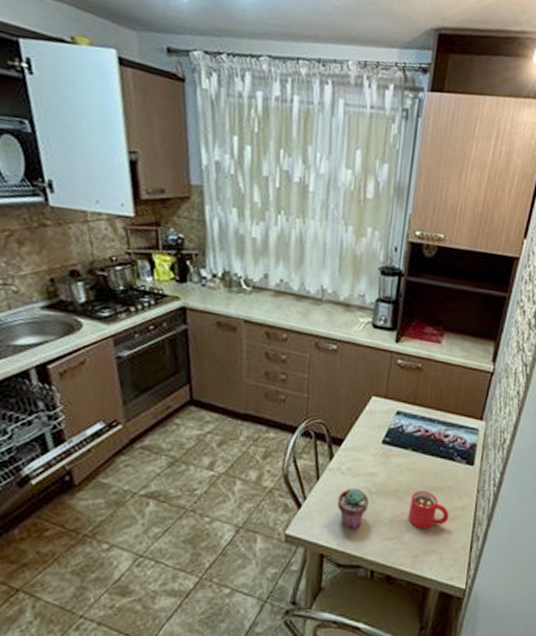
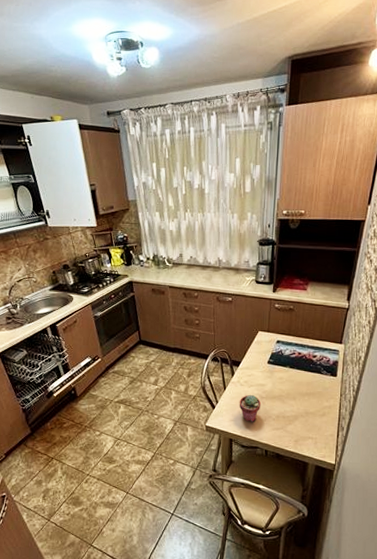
mug: present [407,490,449,529] -> none [289,395,320,422]

